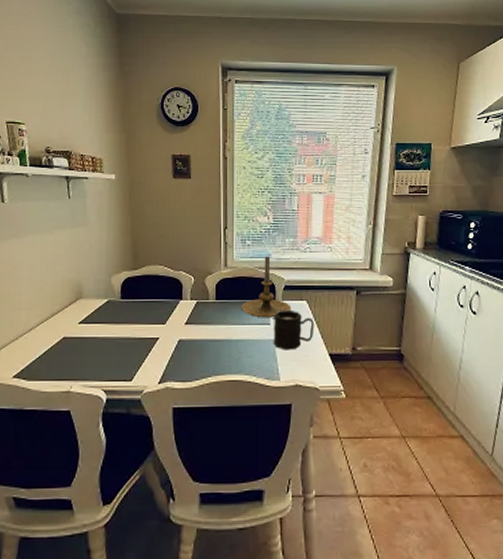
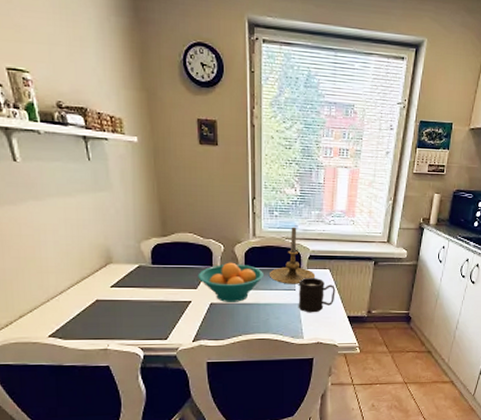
fruit bowl: none [167,295,235,339] -> present [198,262,263,302]

